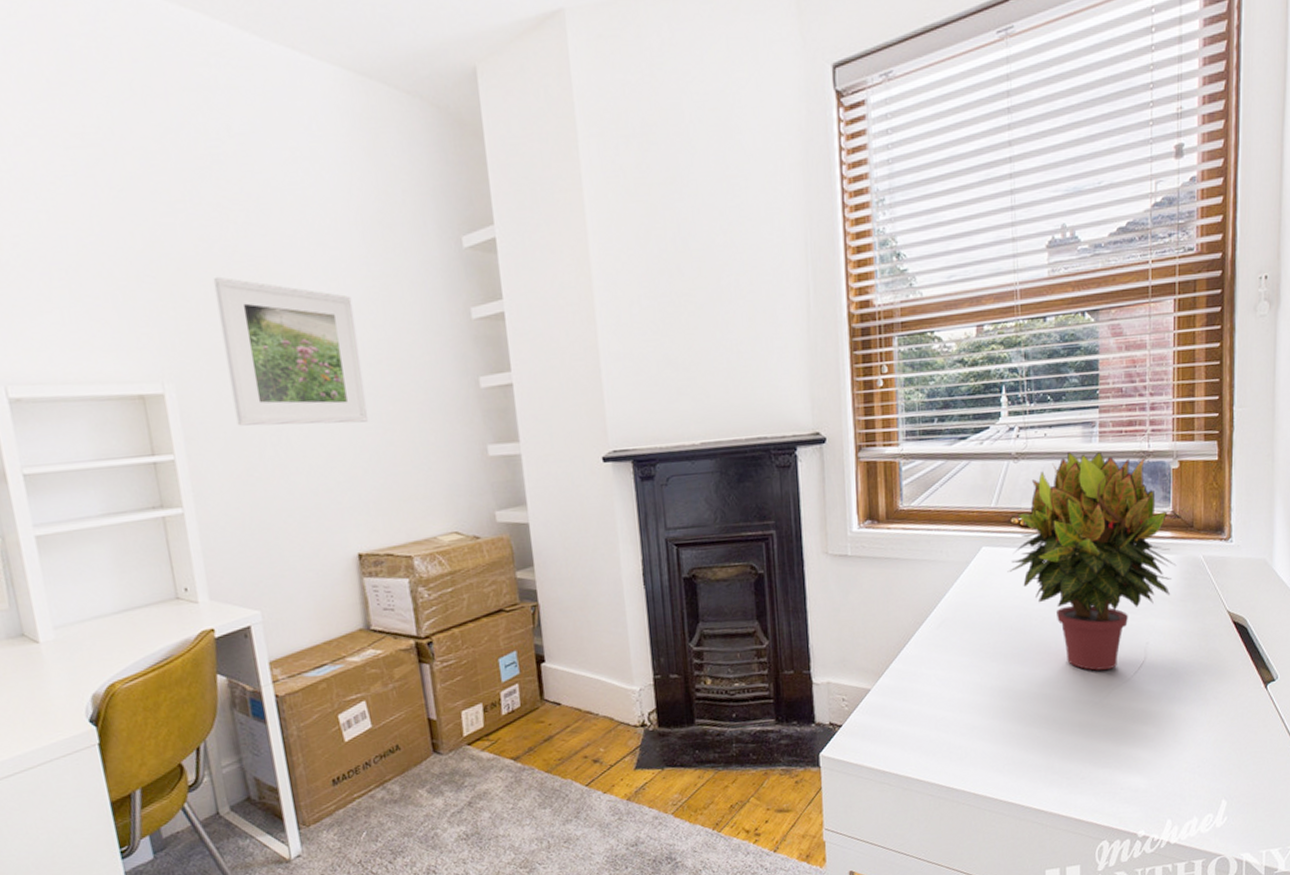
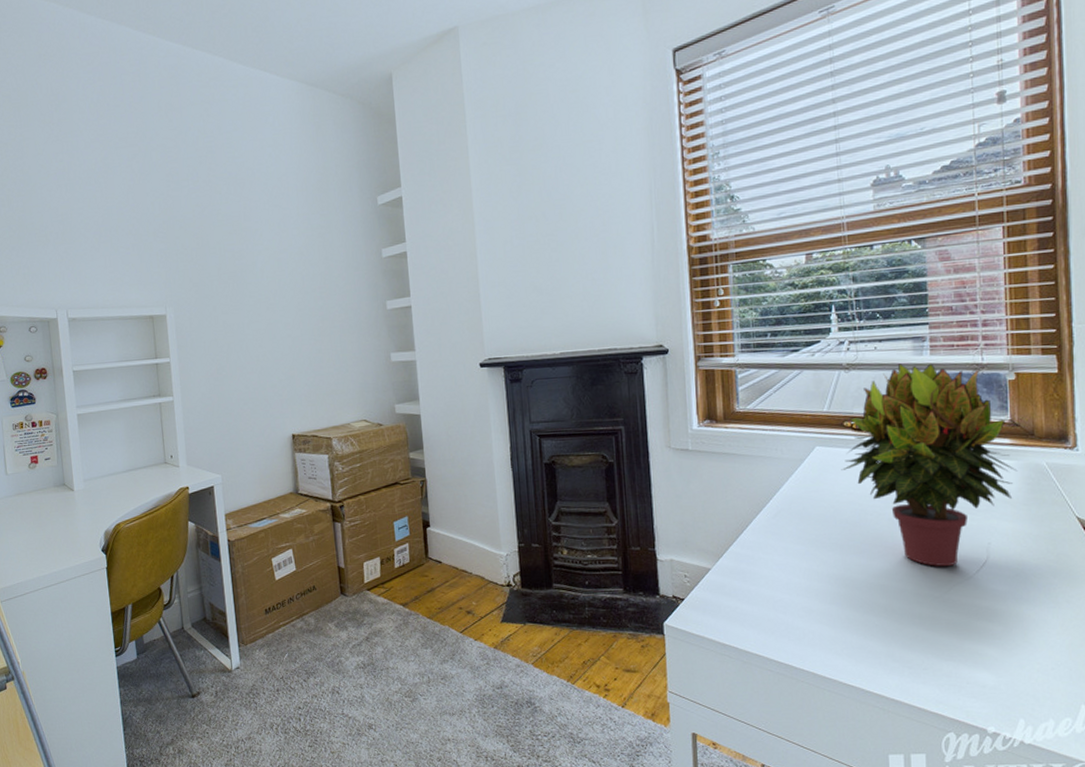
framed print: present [213,276,369,426] -> none [203,231,304,338]

